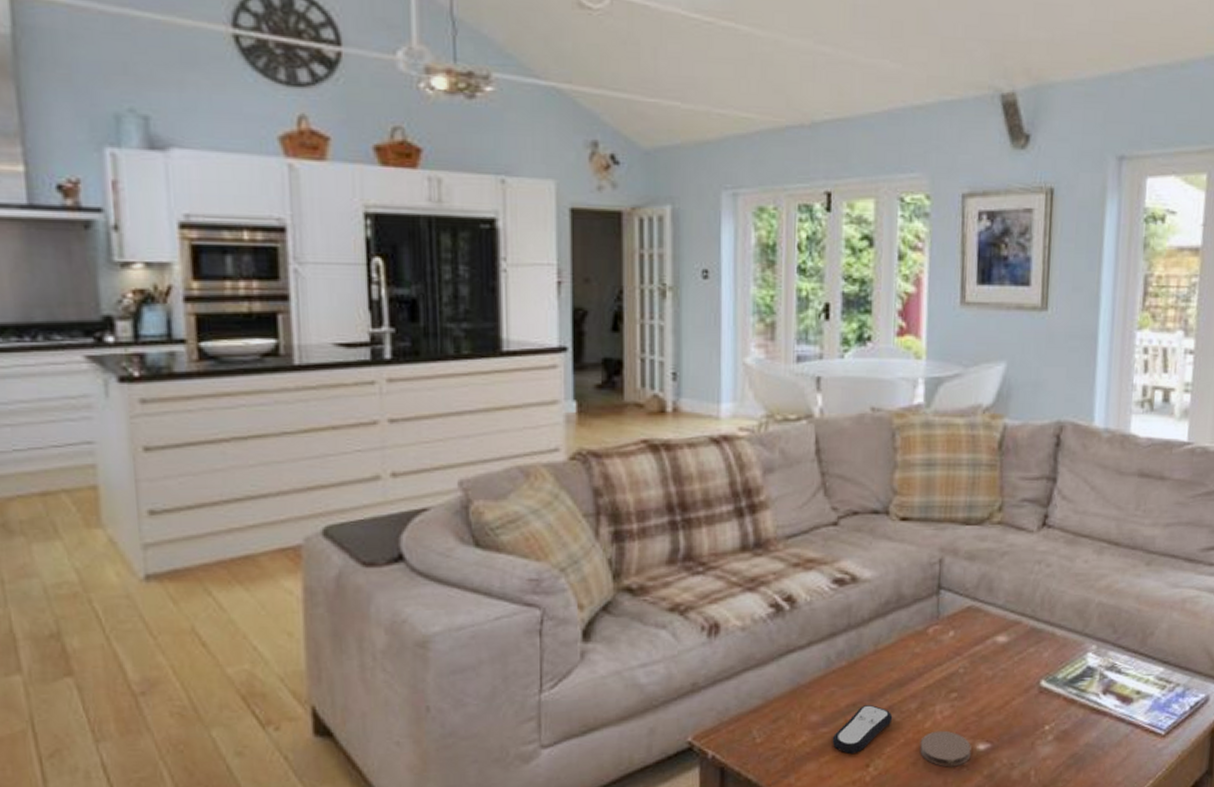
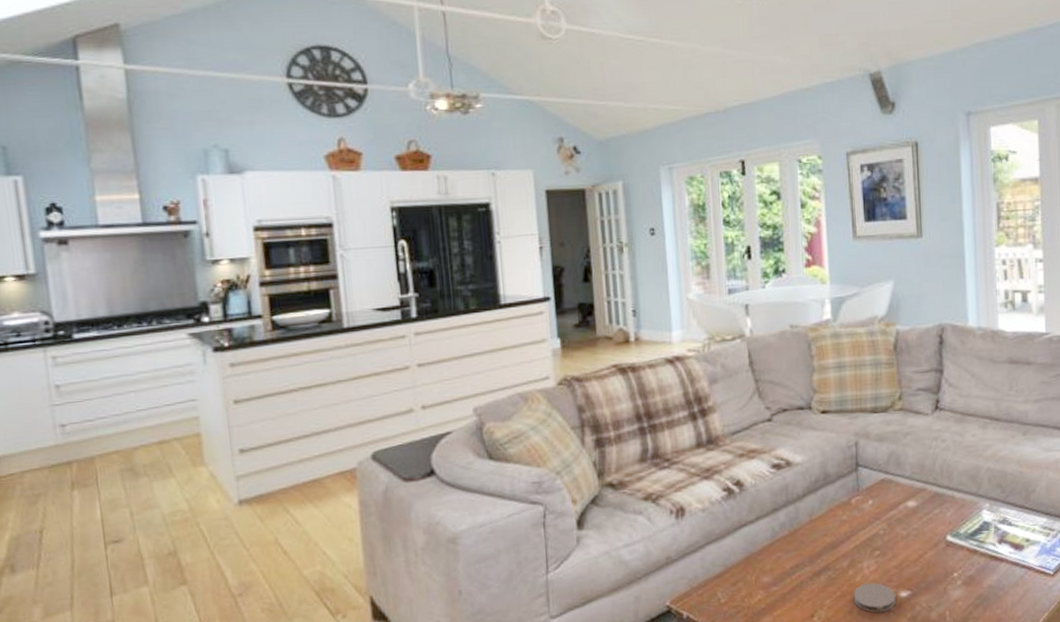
remote control: present [832,705,893,754] -> none [782,565,829,607]

